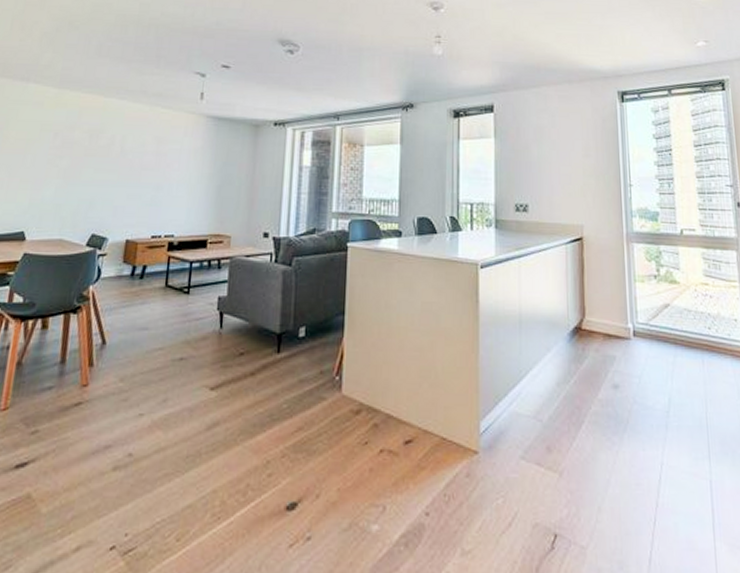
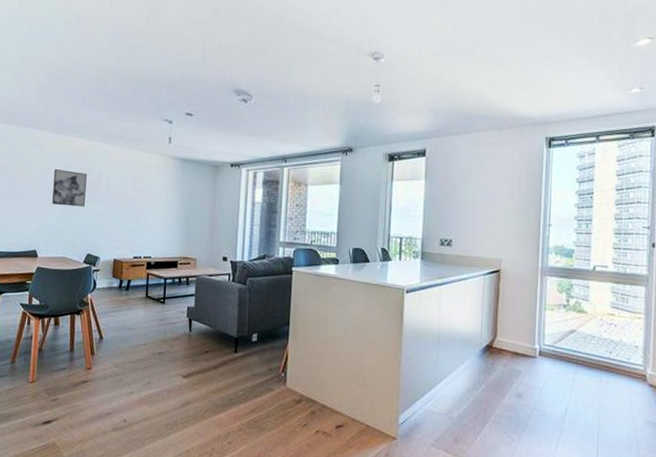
wall art: none [50,131,97,176] -> present [52,169,87,207]

